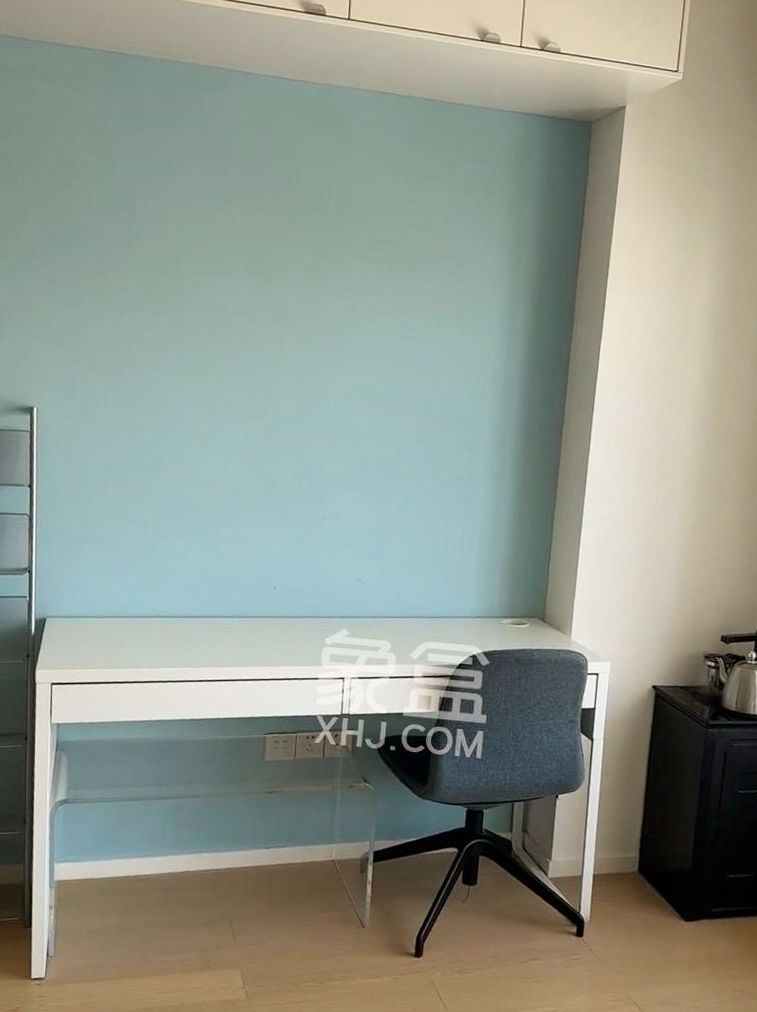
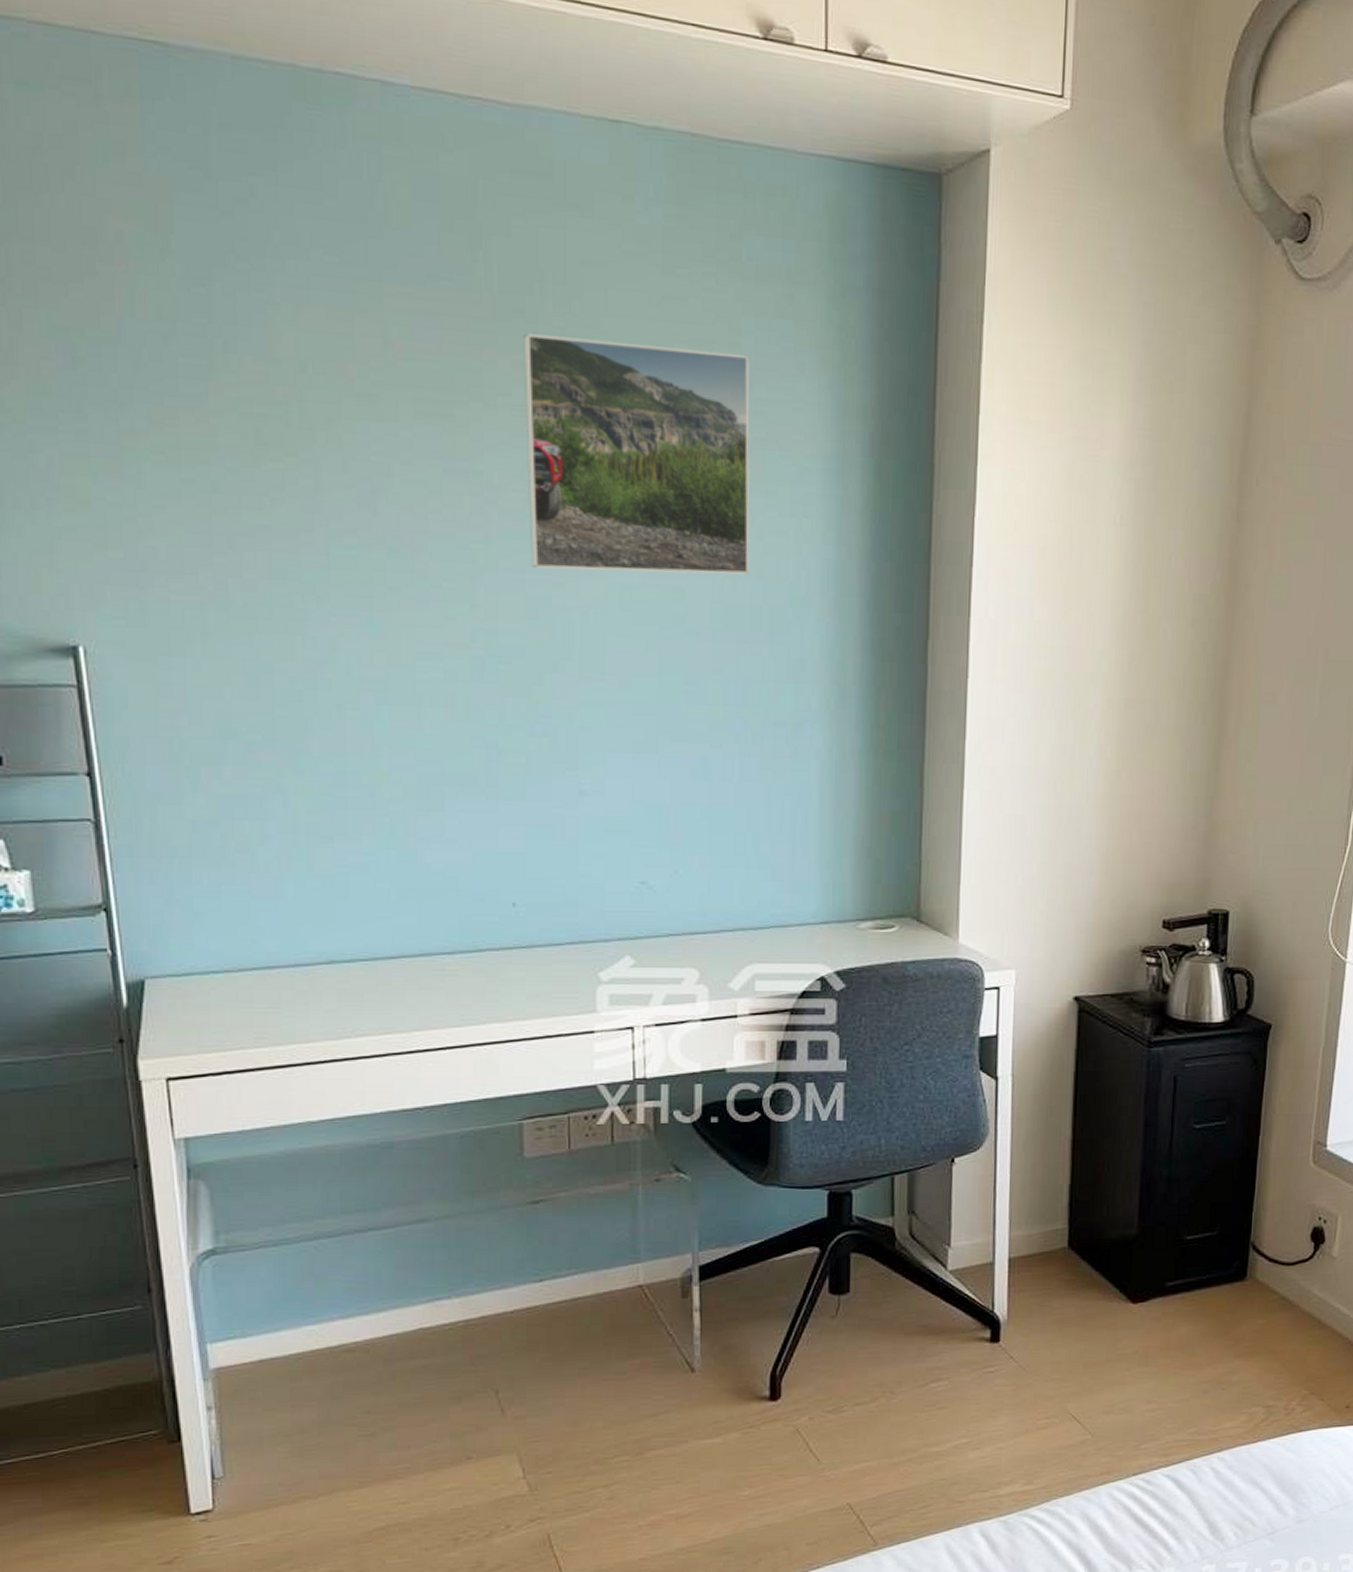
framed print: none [306,223,456,379] -> present [523,334,750,575]

